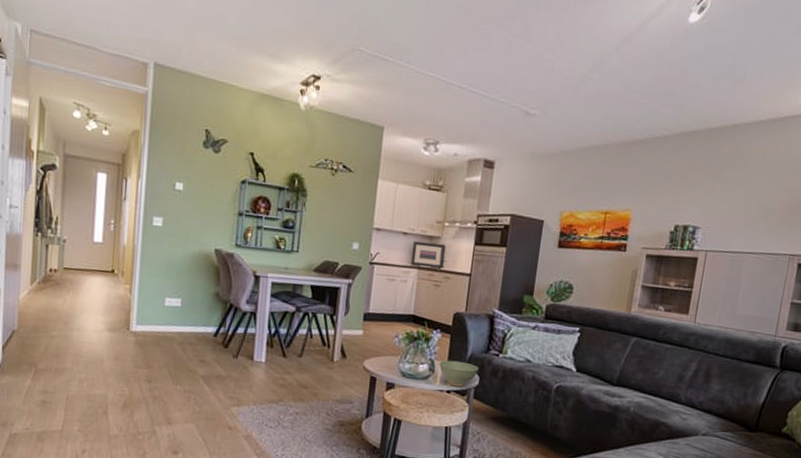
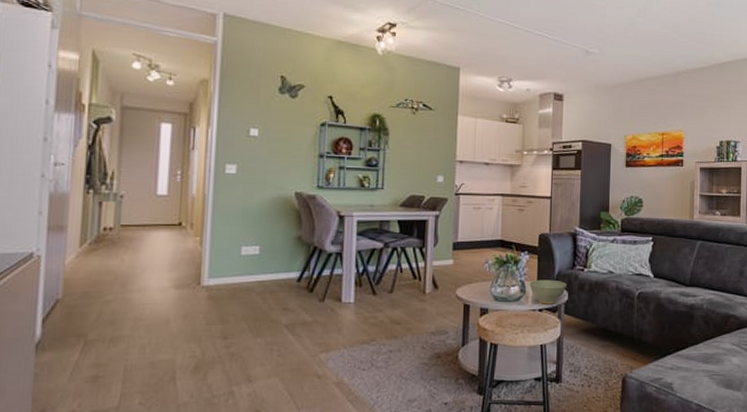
picture frame: present [411,240,446,269] -> none [495,170,526,194]

